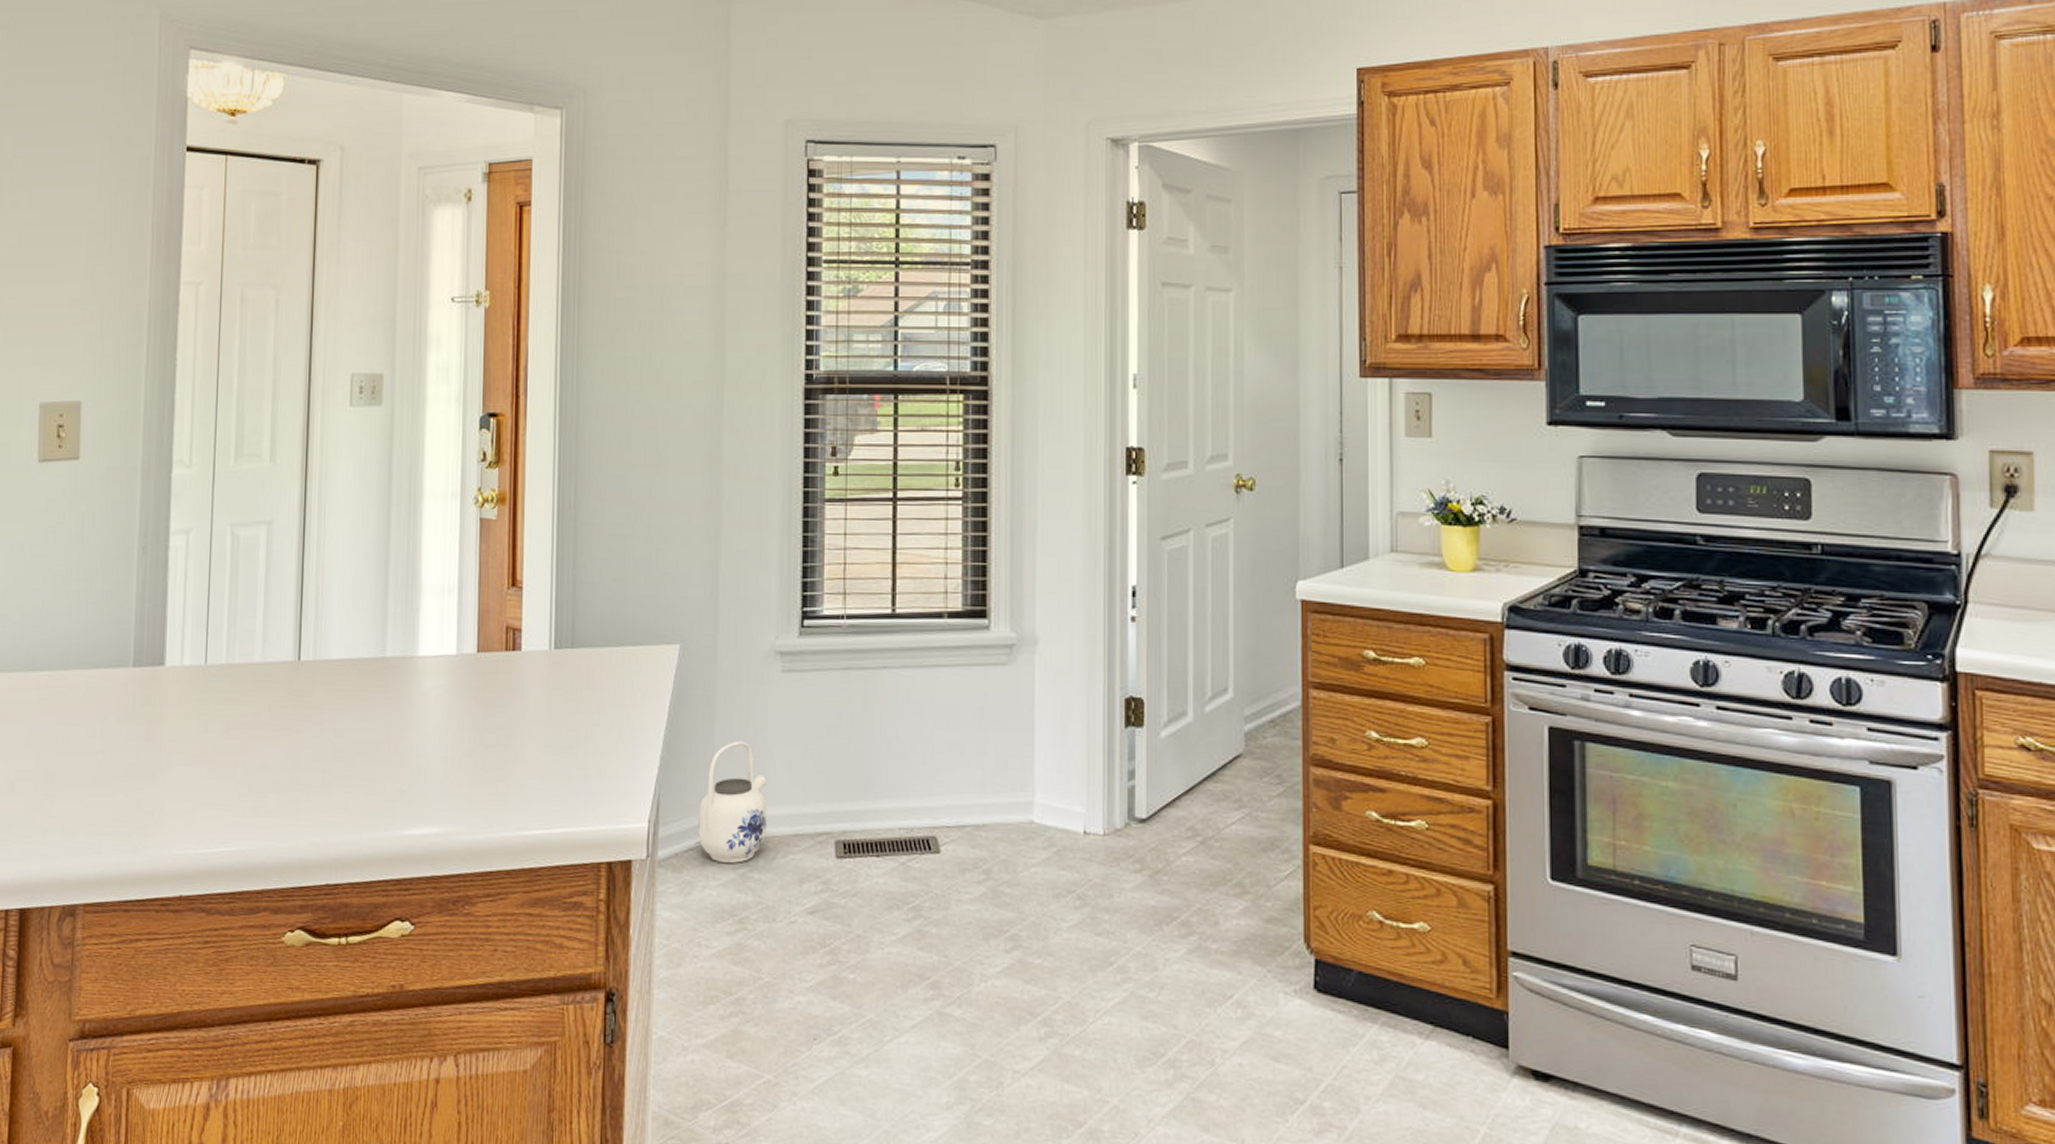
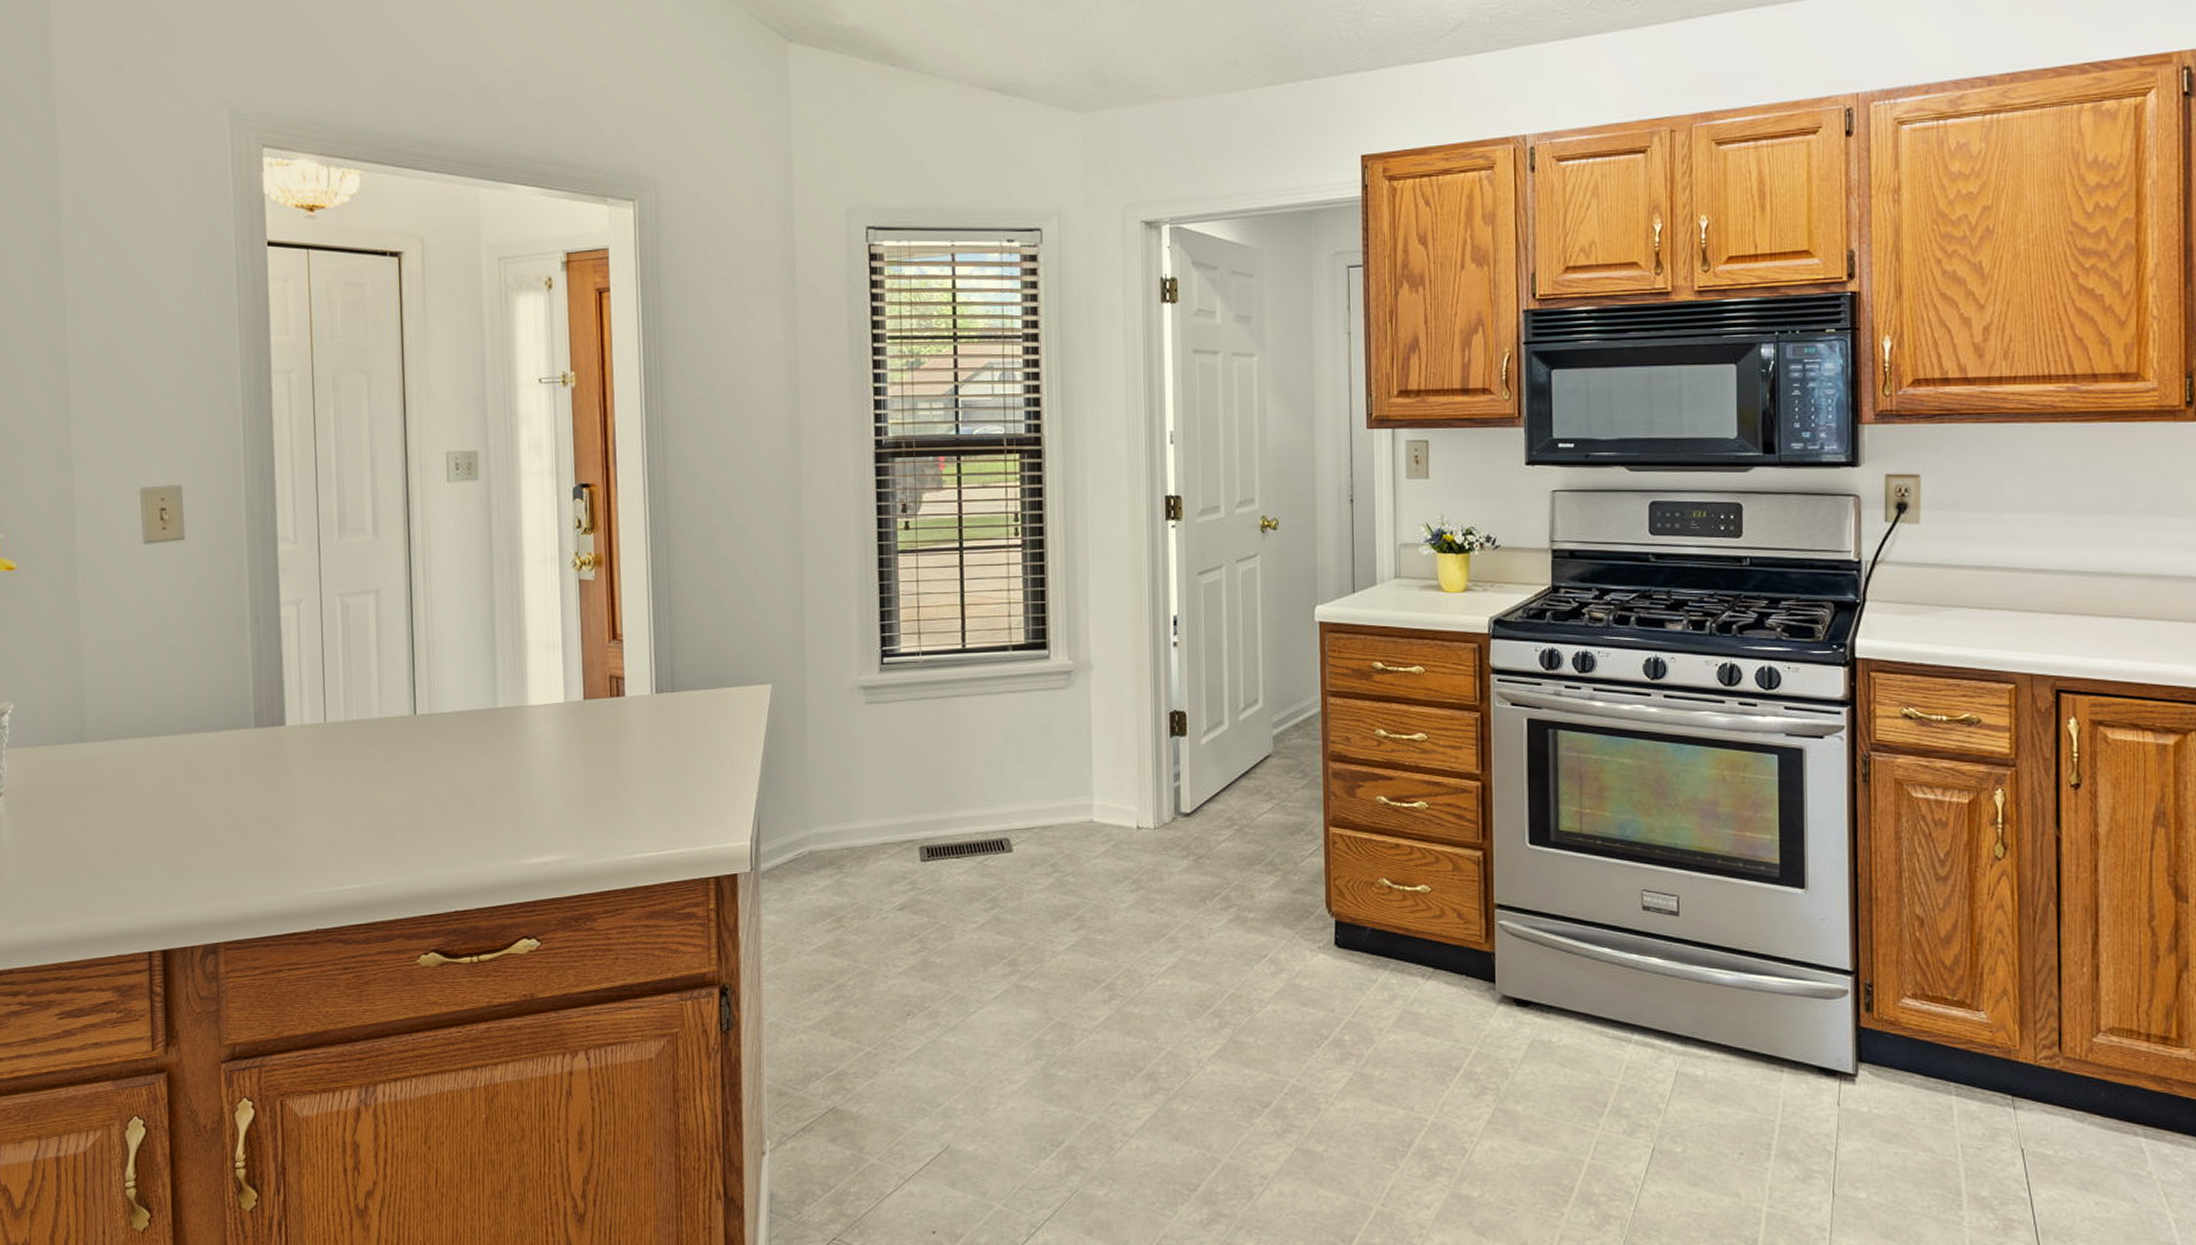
teapot: present [698,740,767,863] -> none [796,765,858,871]

